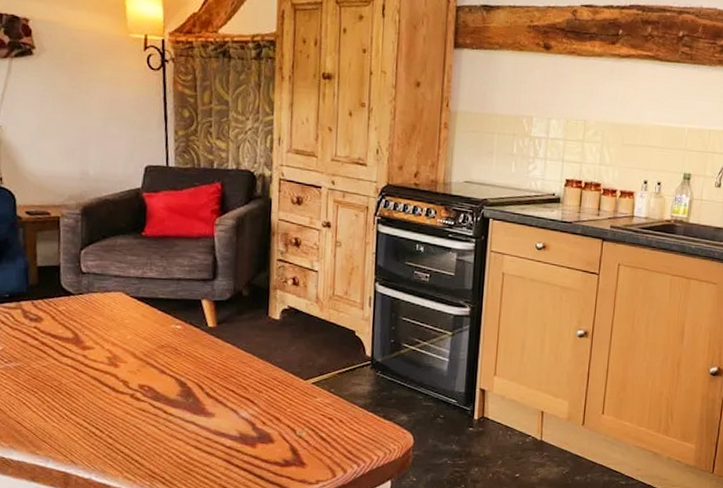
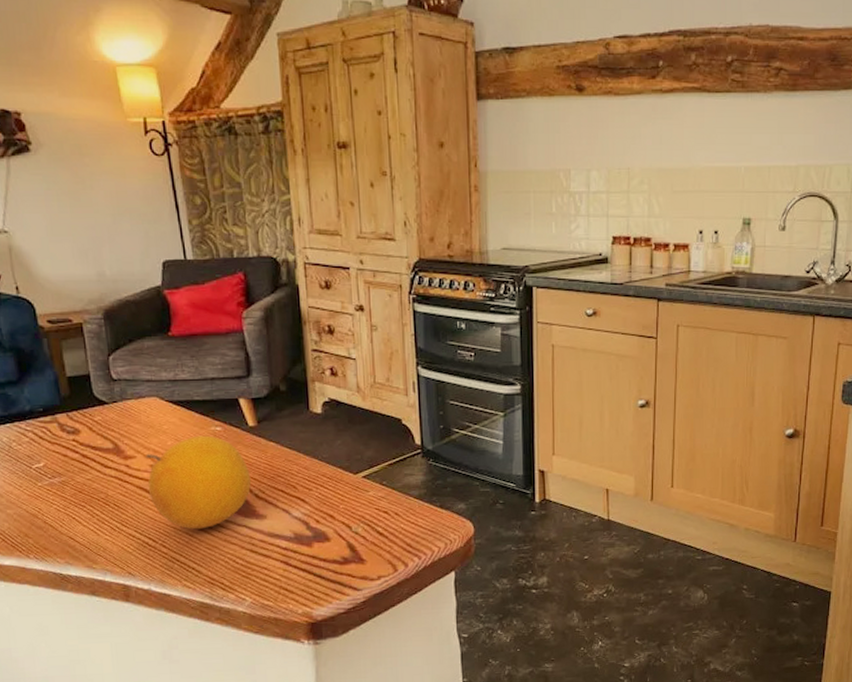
fruit: none [101,332,205,423] -> present [145,435,252,530]

